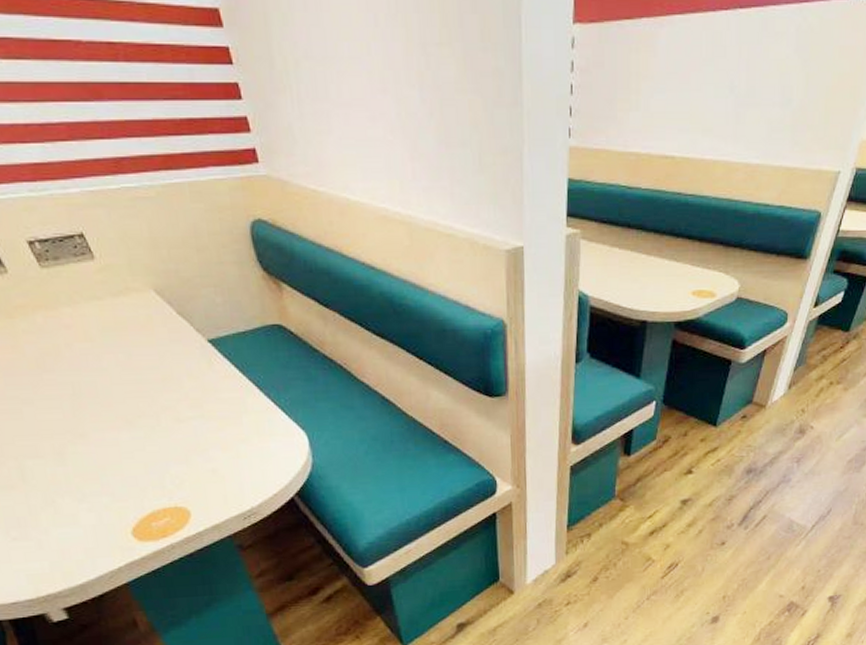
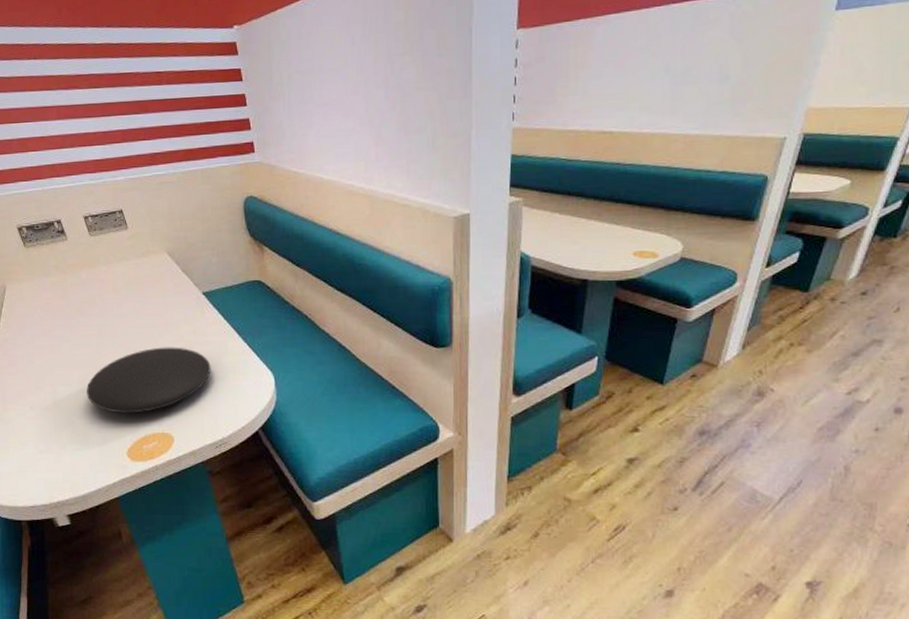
plate: none [65,406,229,488] -> present [87,347,211,414]

